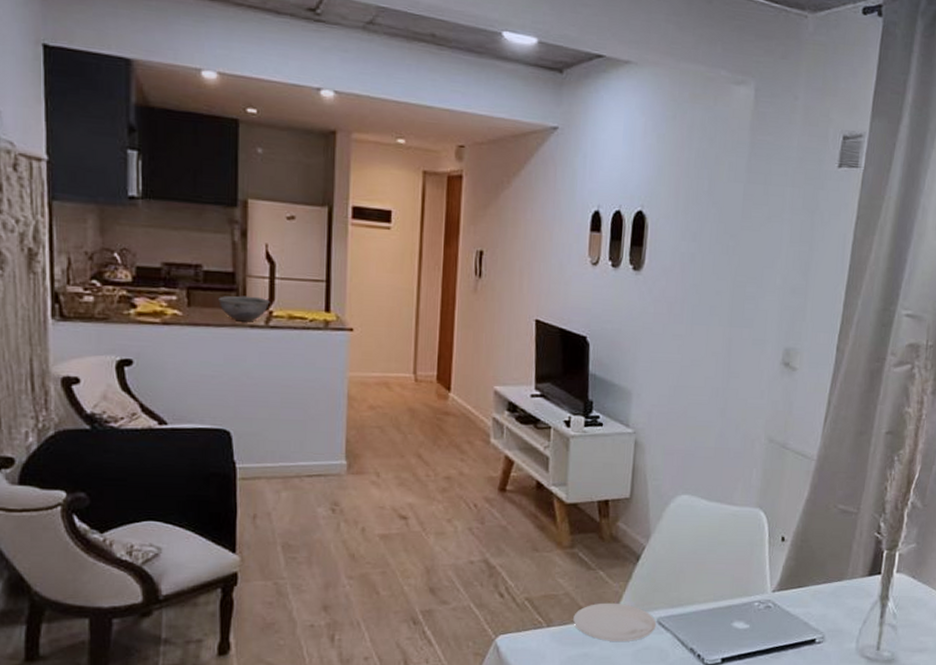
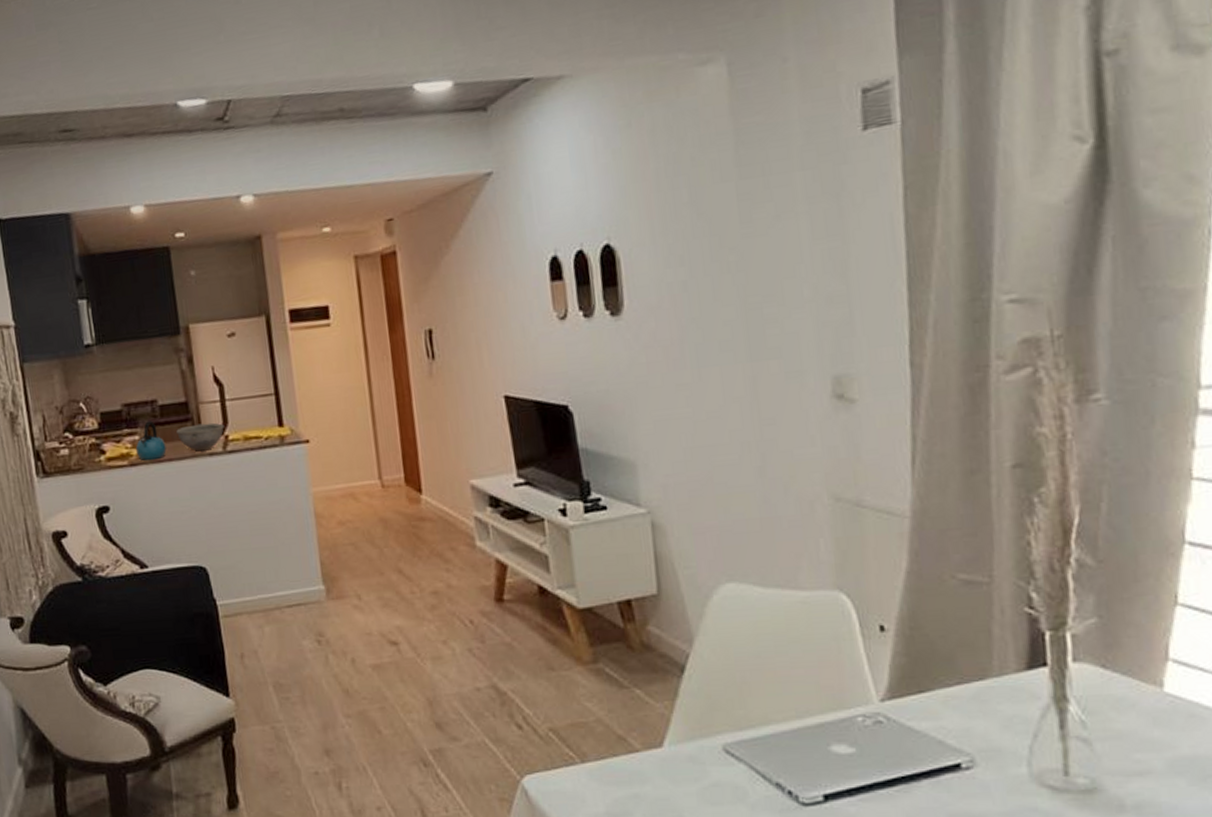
kettle: none [171,284,205,323] -> present [135,420,167,462]
plate: present [573,602,657,641] -> none [612,728,724,778]

